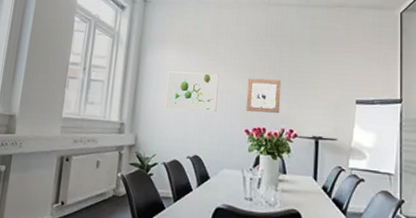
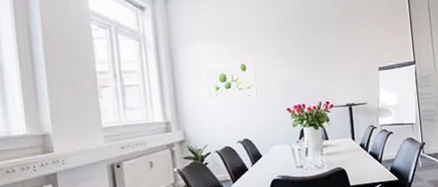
wall art: present [246,78,282,113] -> none [281,59,316,92]

